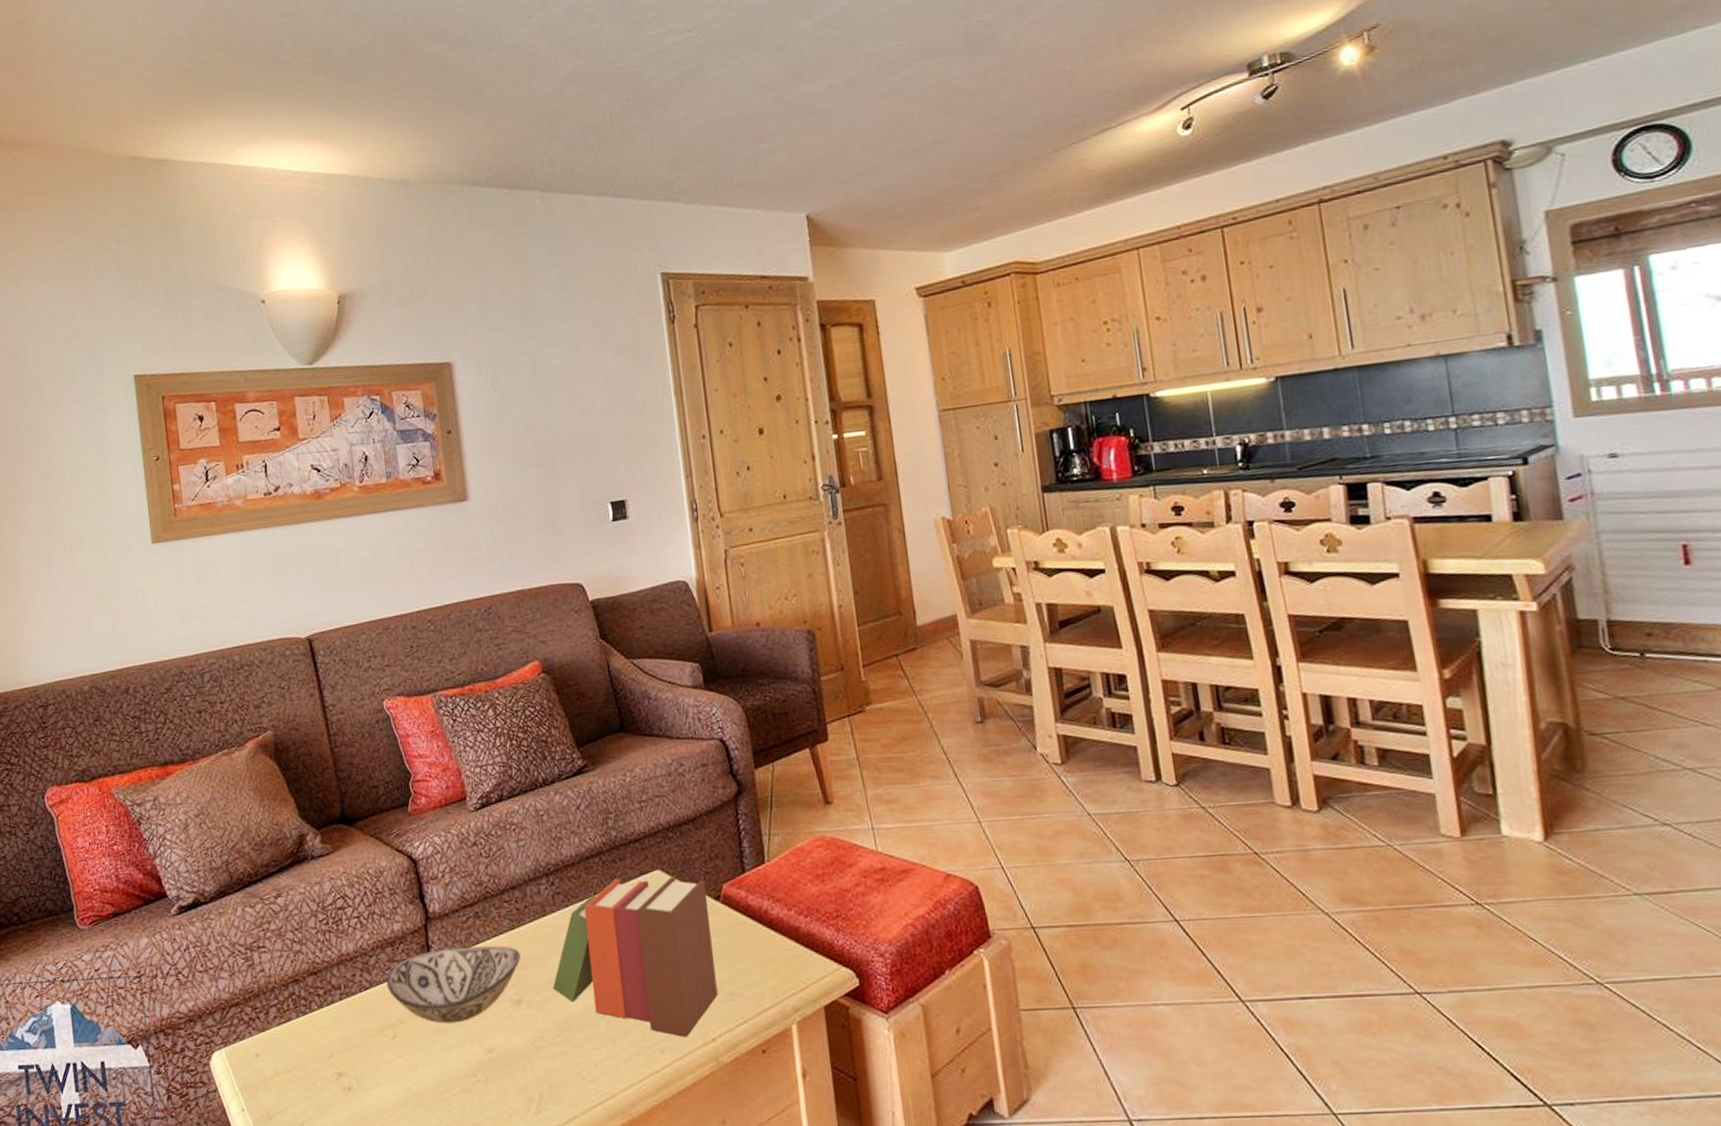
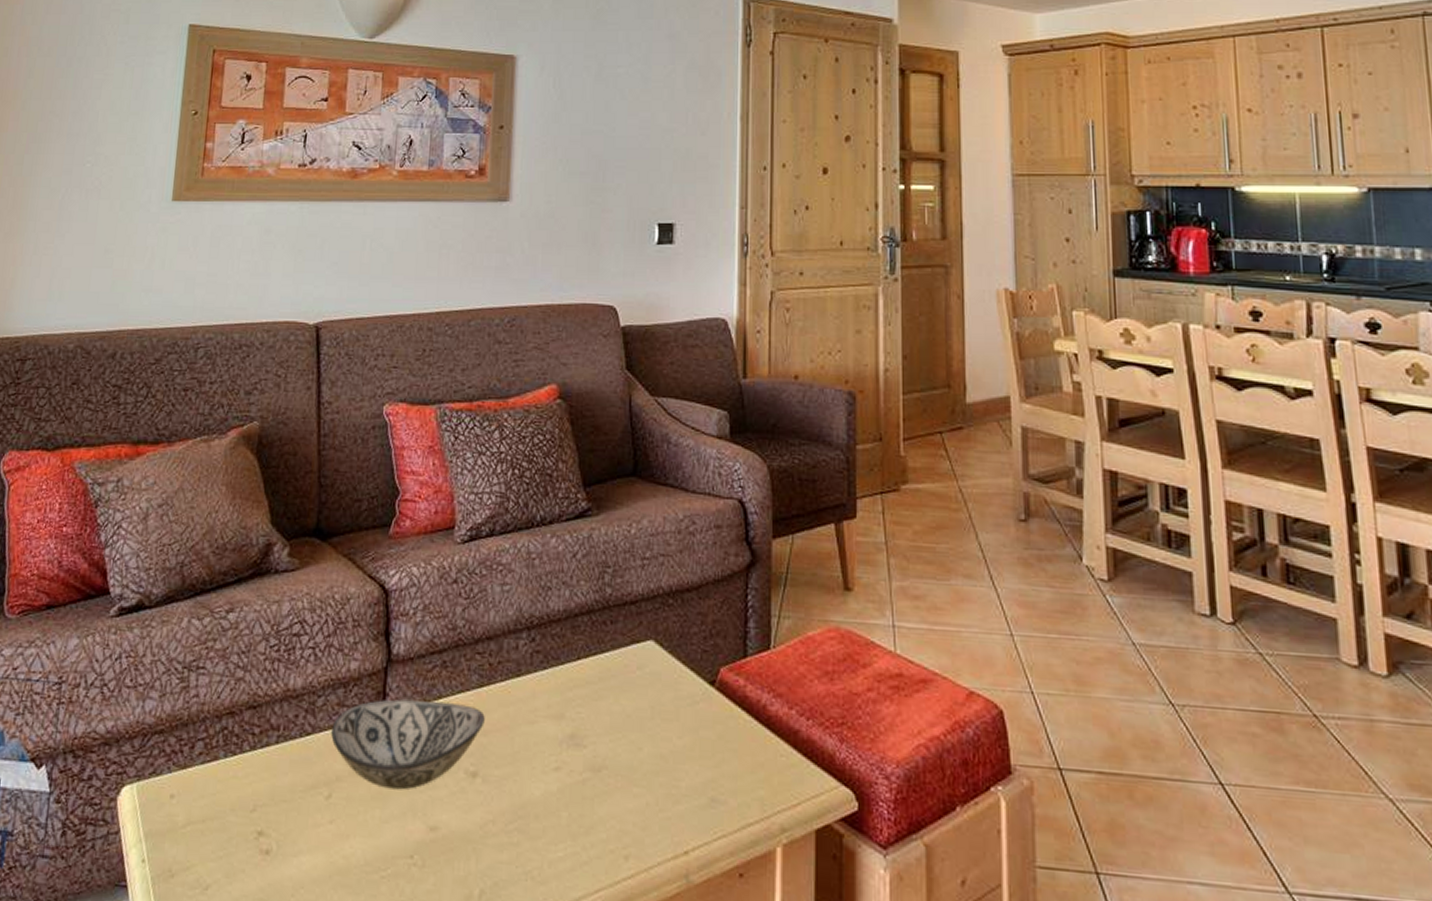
books: present [553,877,718,1037] -> none [515,643,702,845]

